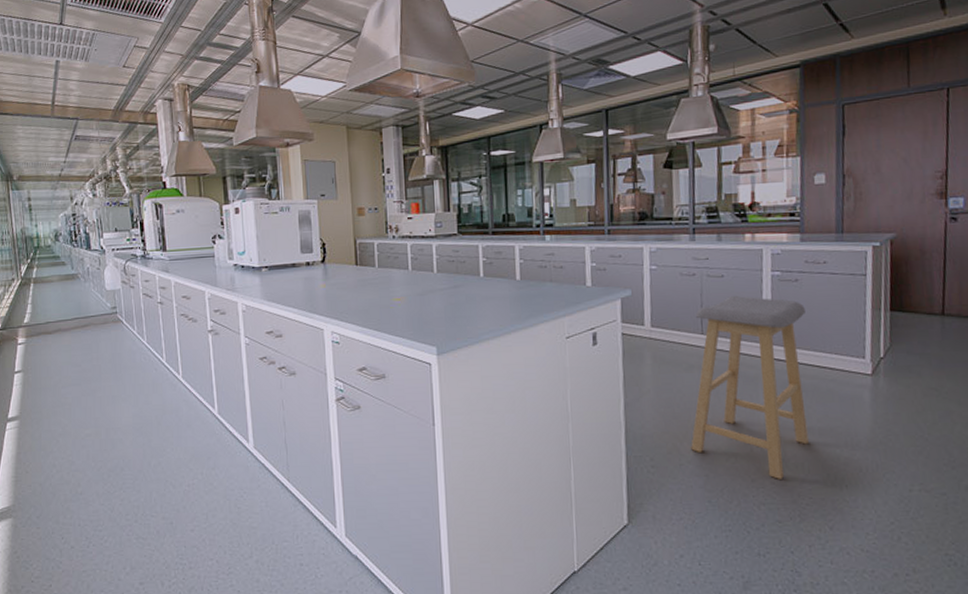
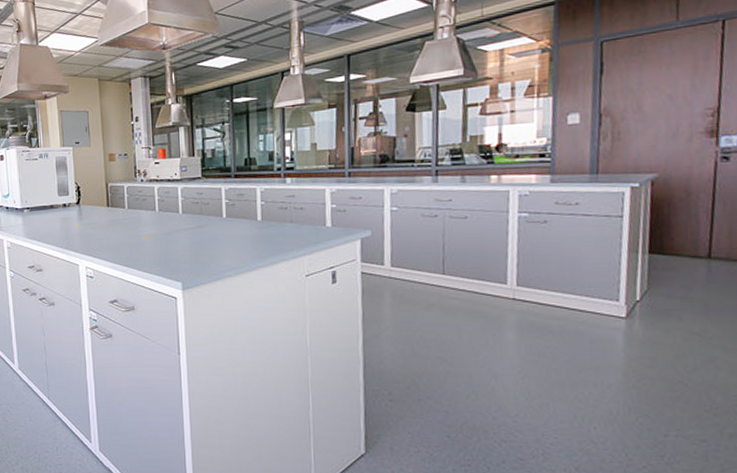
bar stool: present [691,296,809,479] -> none [430,237,555,418]

